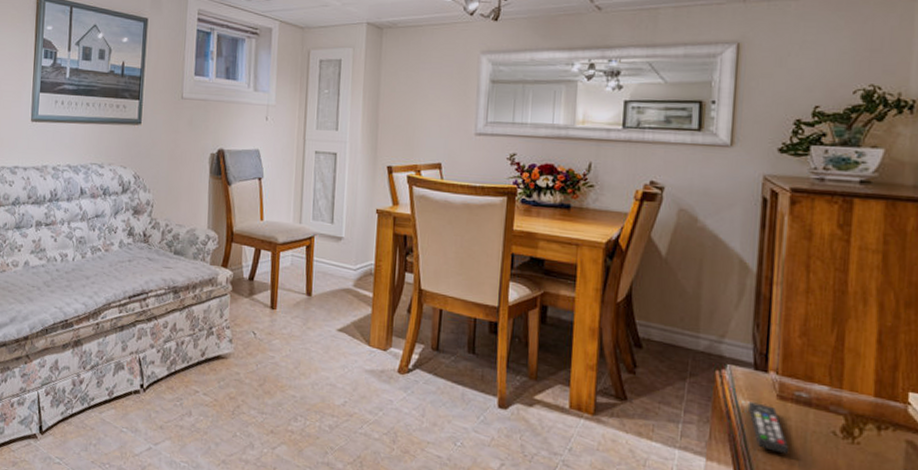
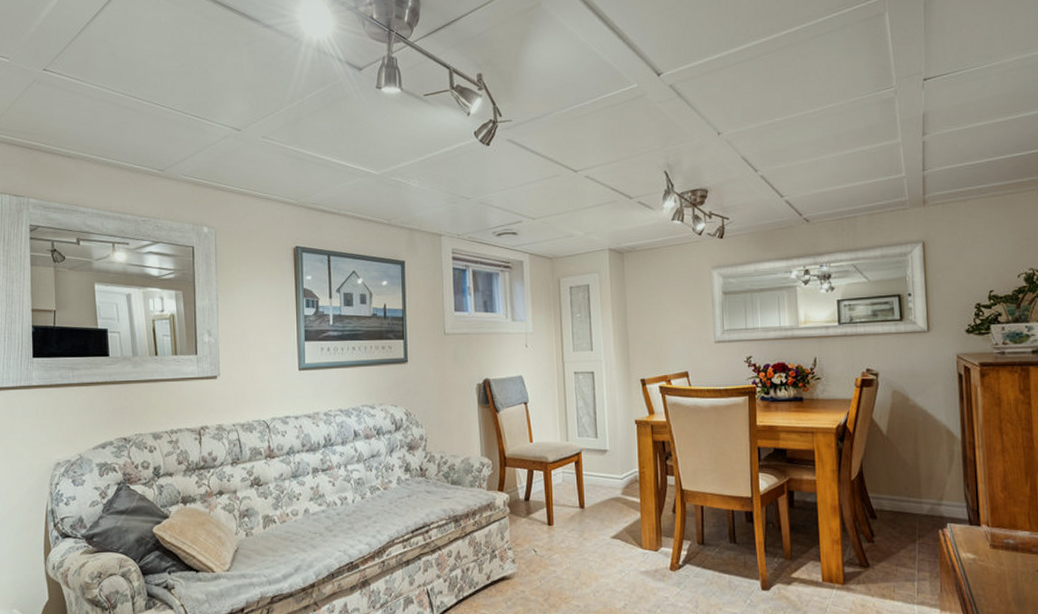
remote control: present [747,401,789,454] -> none [968,554,1006,596]

